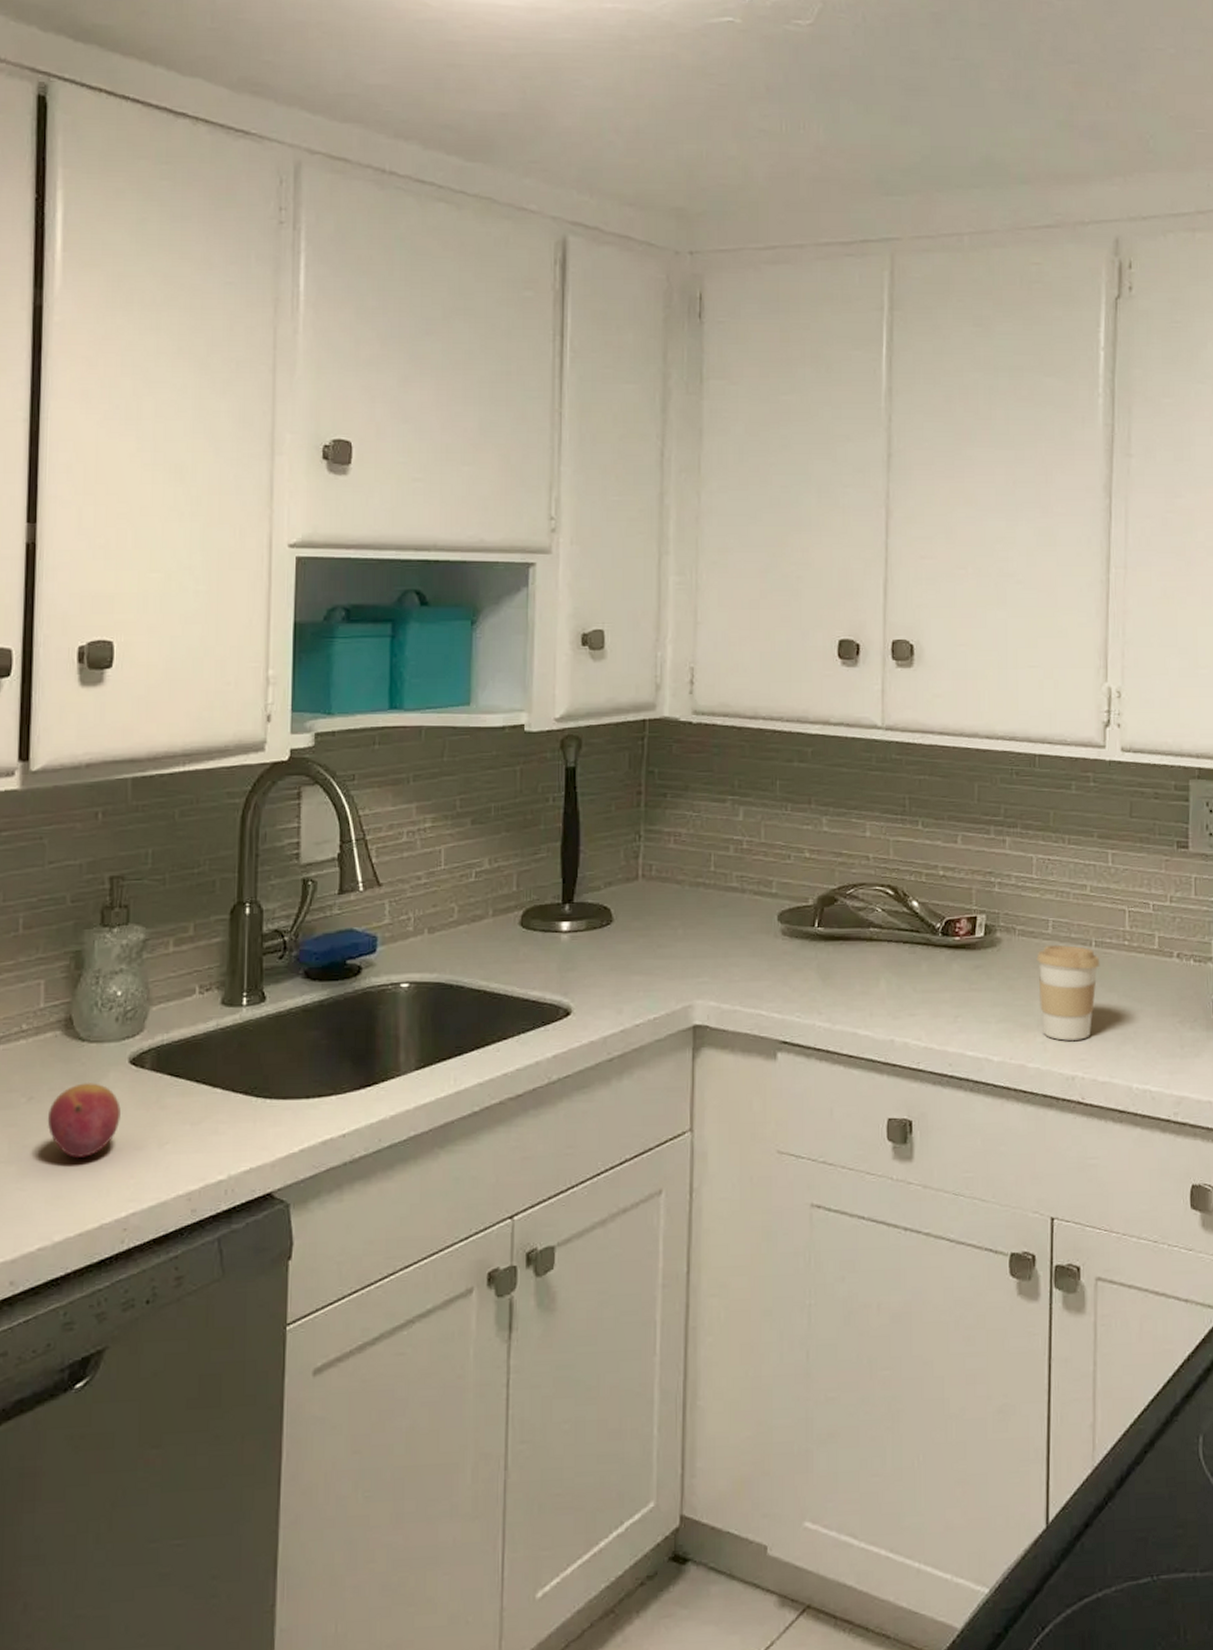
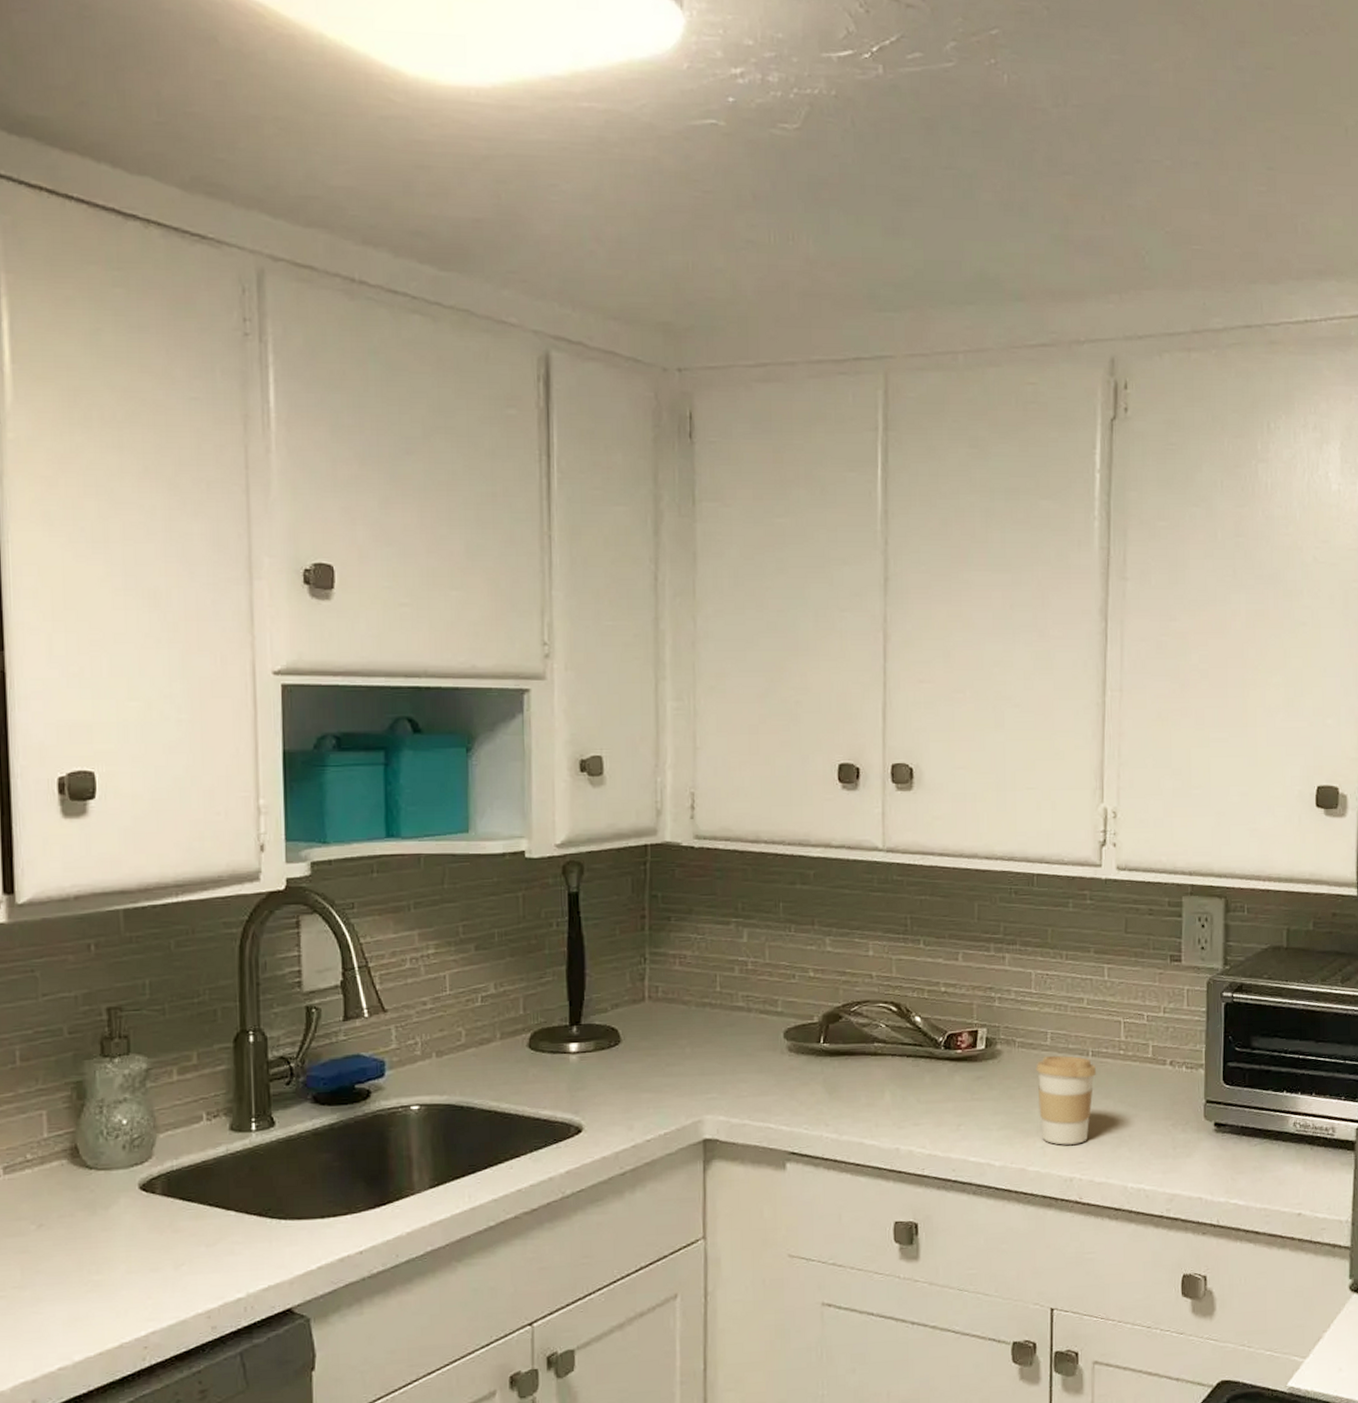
fruit: present [47,1083,121,1158] -> none [59,1209,134,1281]

